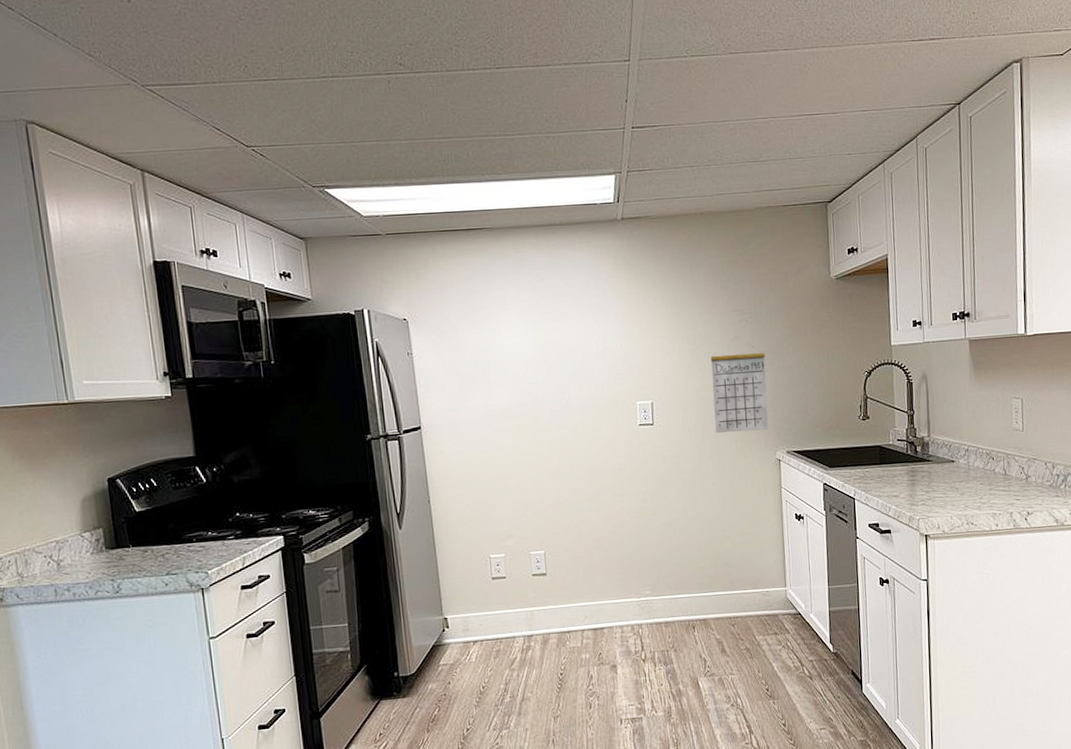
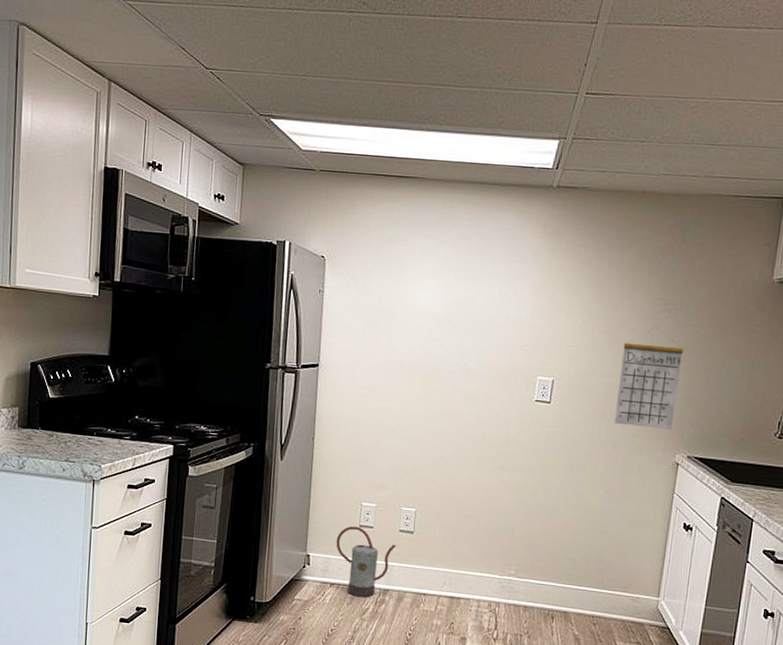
watering can: none [471,579,532,649] -> present [336,526,396,597]

